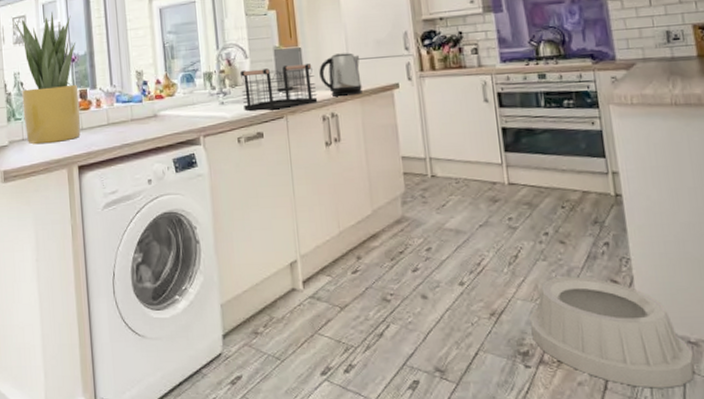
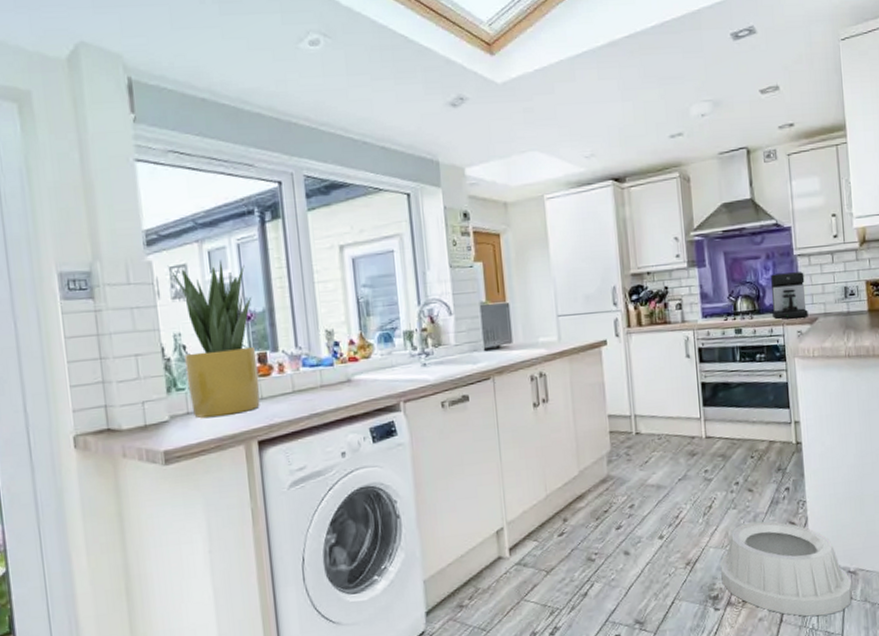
dish rack: present [239,64,318,111] -> none [443,320,526,373]
kettle: present [319,52,363,97] -> none [527,307,571,356]
coffee maker: none [577,16,624,65] -> present [771,272,808,320]

